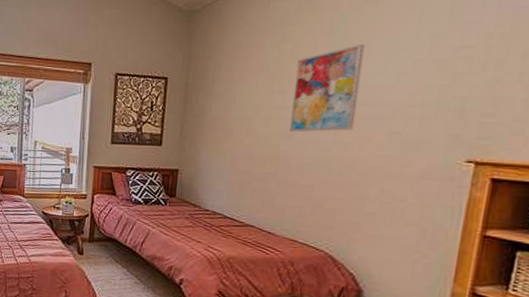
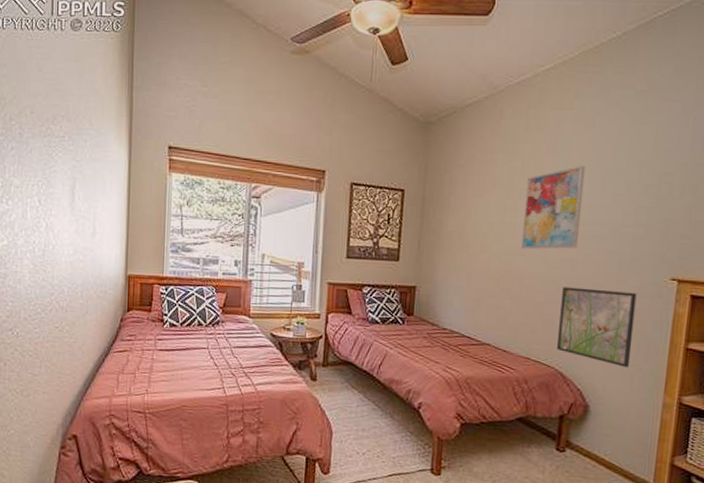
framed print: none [327,170,423,254] -> present [556,287,637,368]

